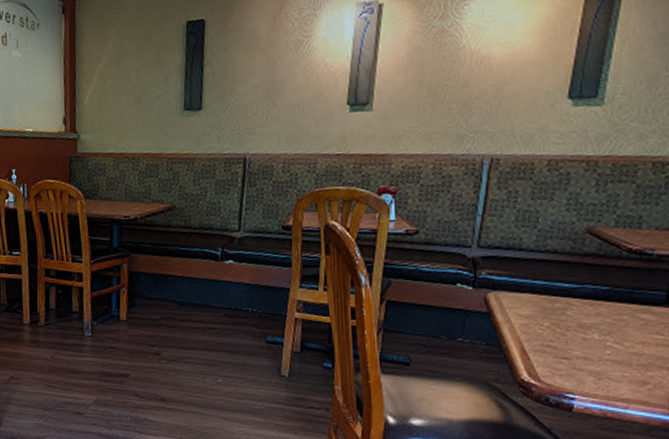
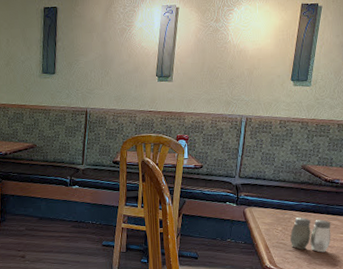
salt and pepper shaker: none [565,307,638,362] -> present [290,217,331,253]

